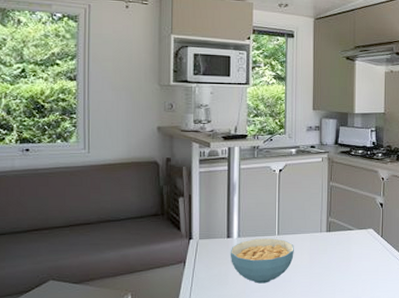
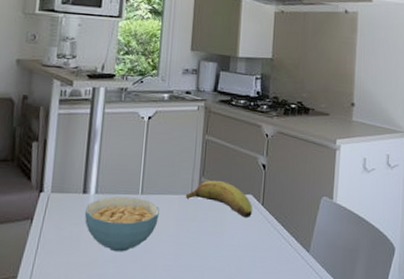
fruit: none [315,220,373,249] -> present [185,181,252,218]

